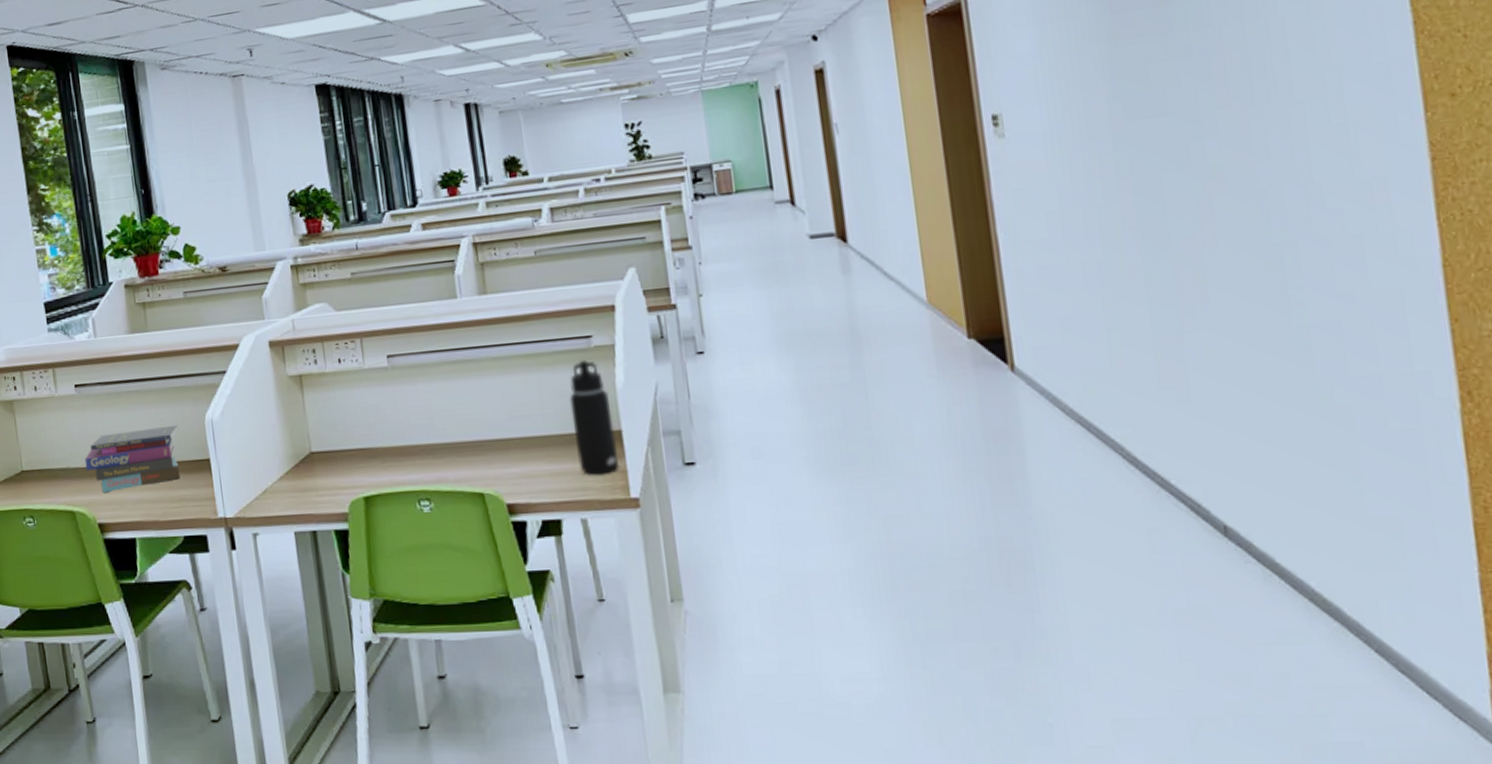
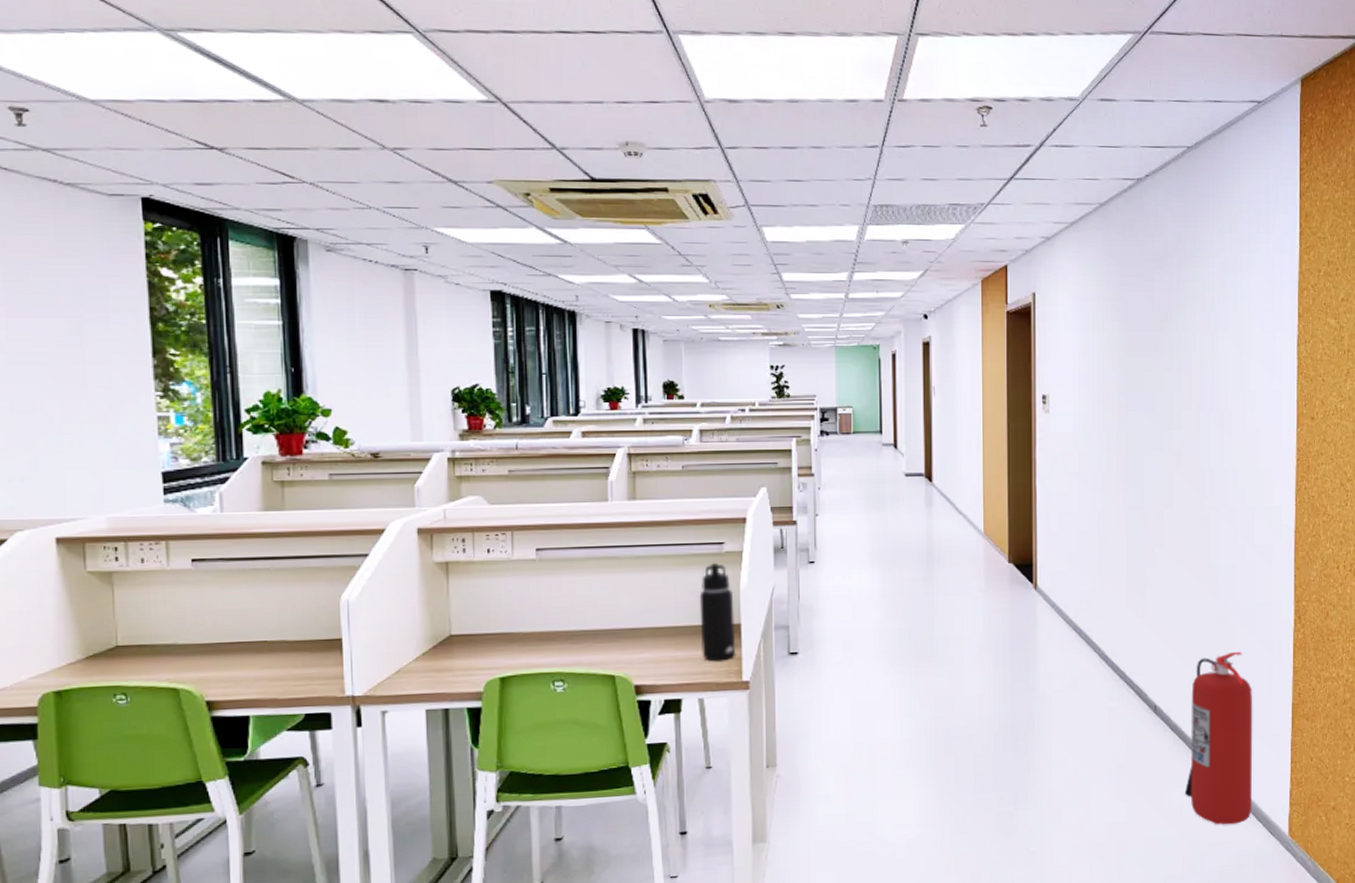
books: present [84,424,181,492] -> none [196,604,310,670]
fire extinguisher: none [1284,446,1420,702] -> present [1185,651,1253,825]

